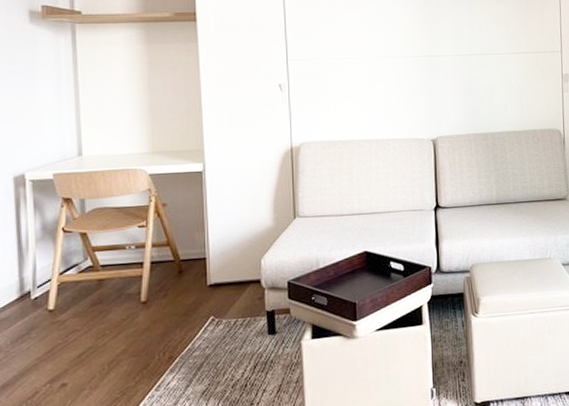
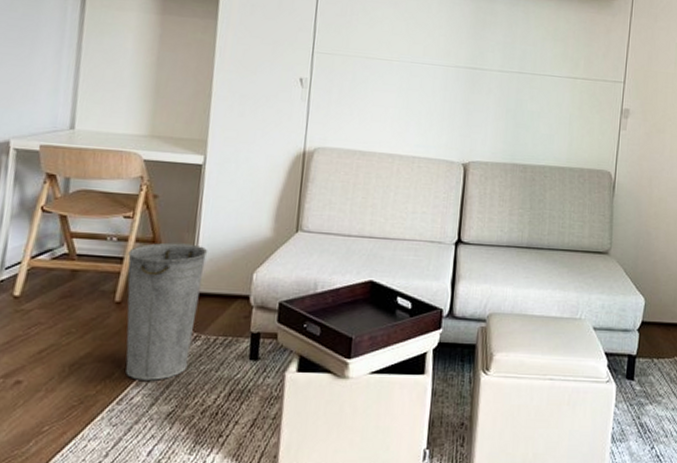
bucket: none [147,241,218,367] -> present [125,242,208,381]

